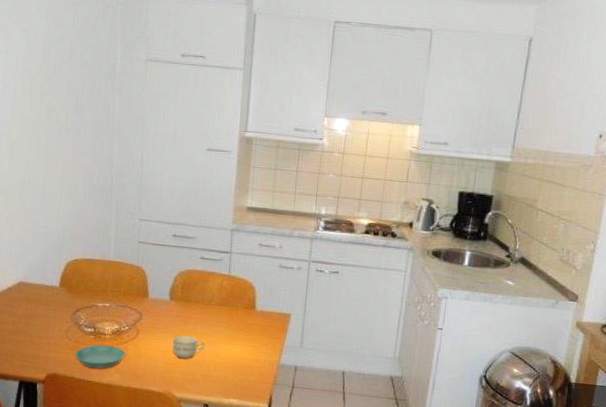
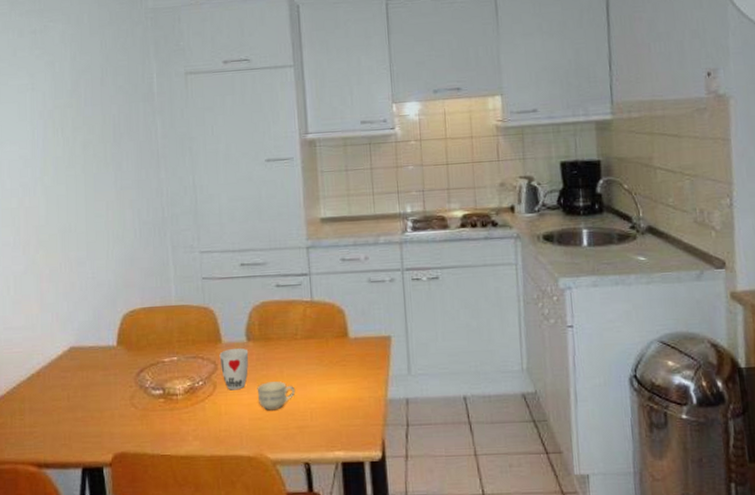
saucer: present [75,344,126,369] -> none [145,407,204,439]
cup: none [145,303,170,338] -> present [219,347,249,390]

